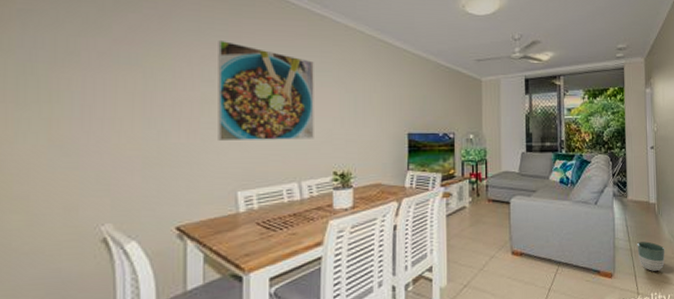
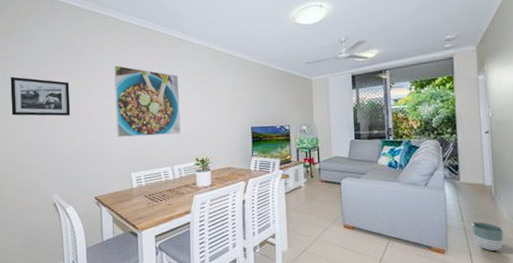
picture frame: none [31,41,142,107] -> present [10,76,71,116]

